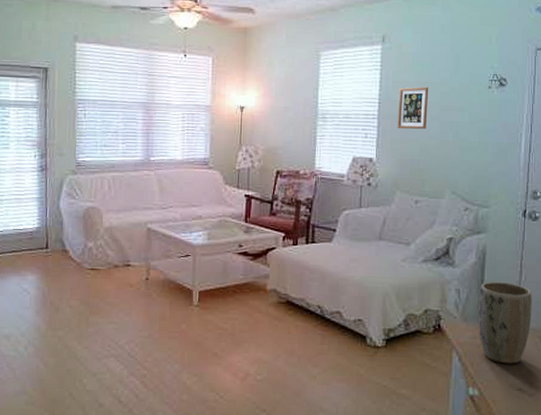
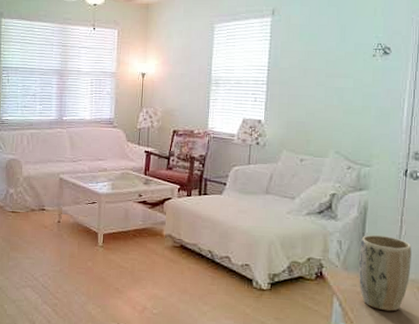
picture frame: present [397,86,429,129] -> none [284,55,316,94]

